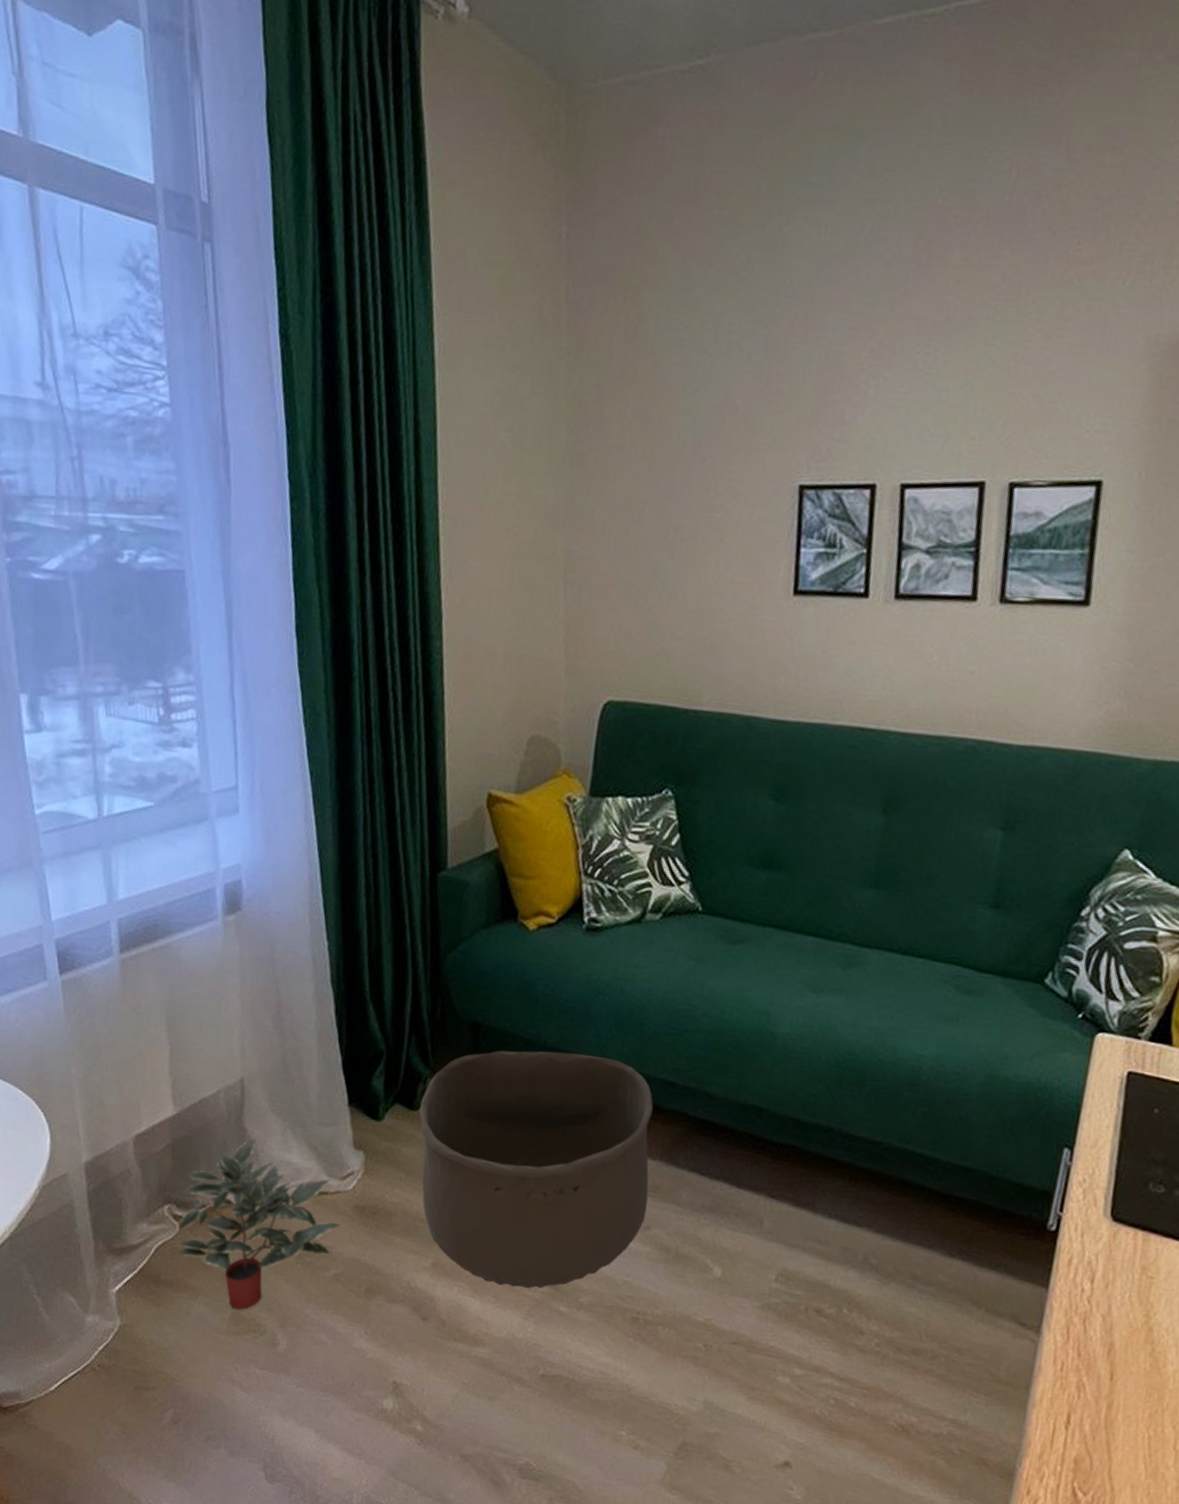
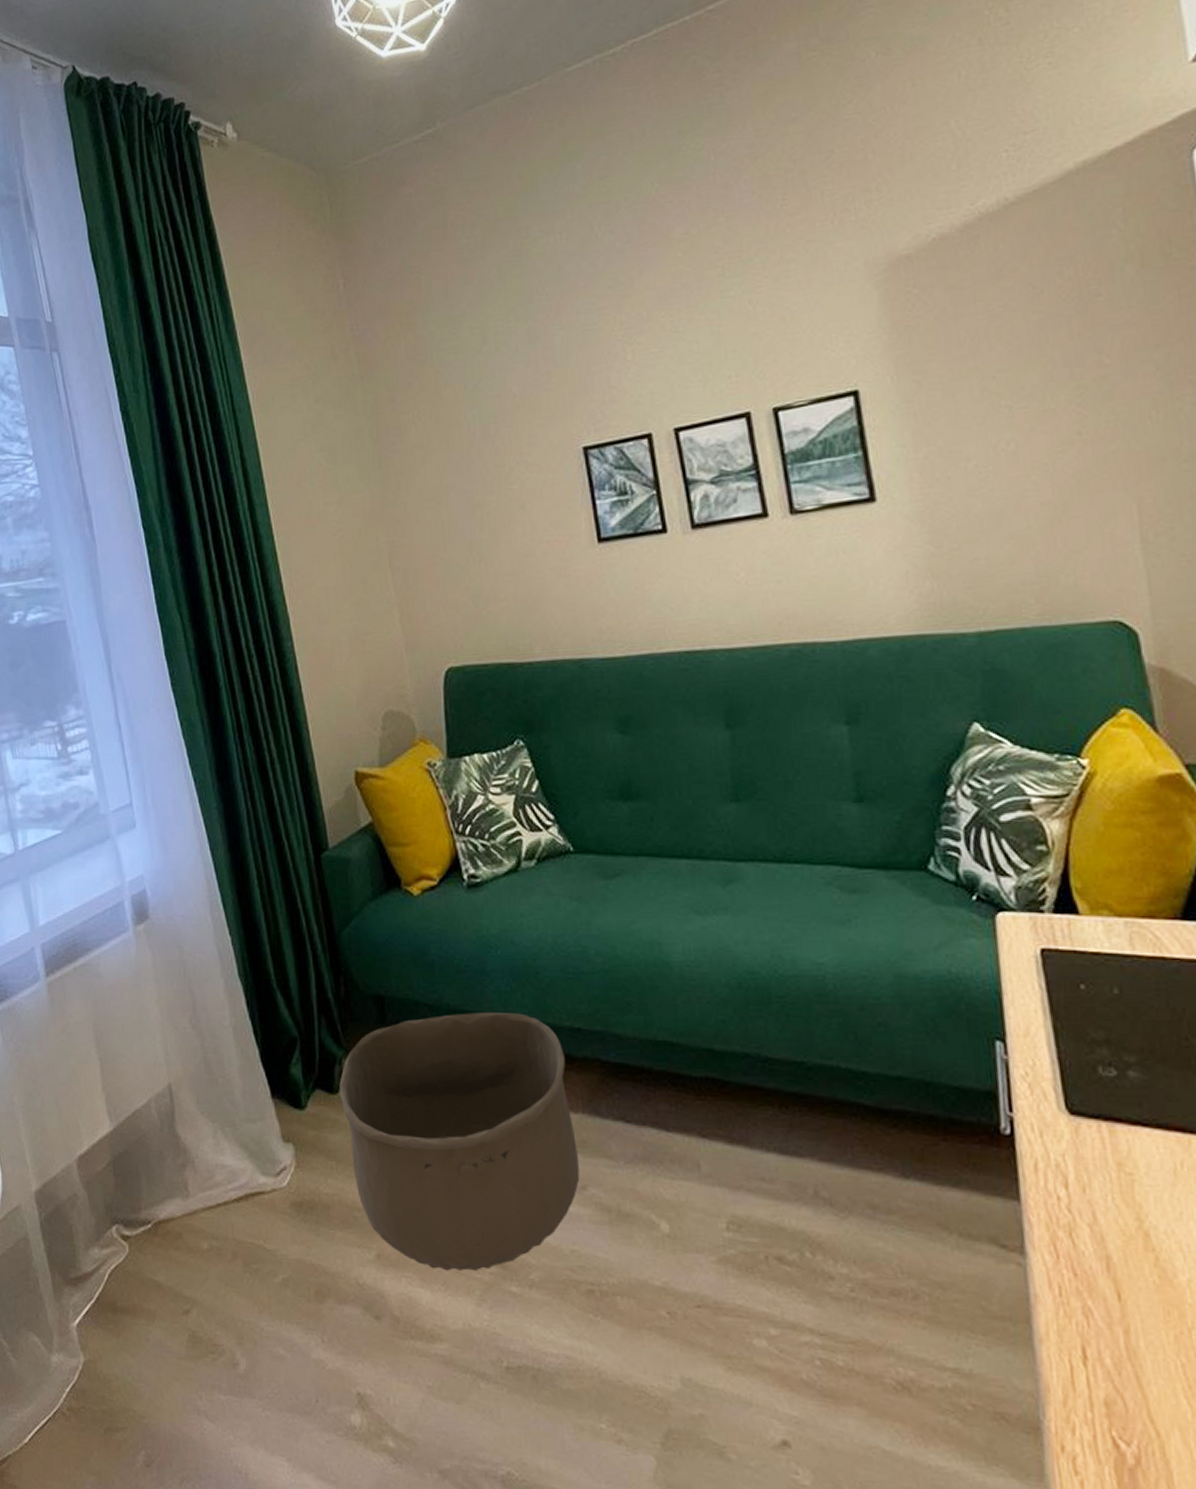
potted plant: present [177,1138,341,1310] -> none [126,1144,282,1331]

